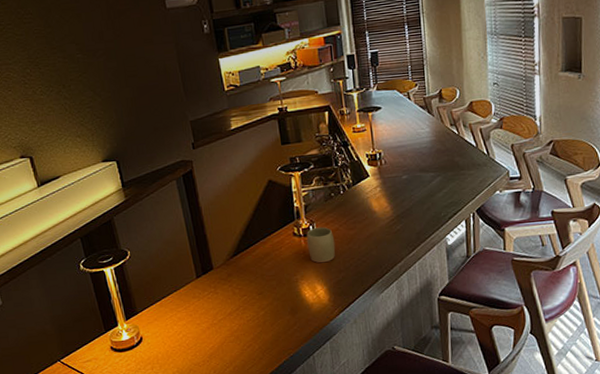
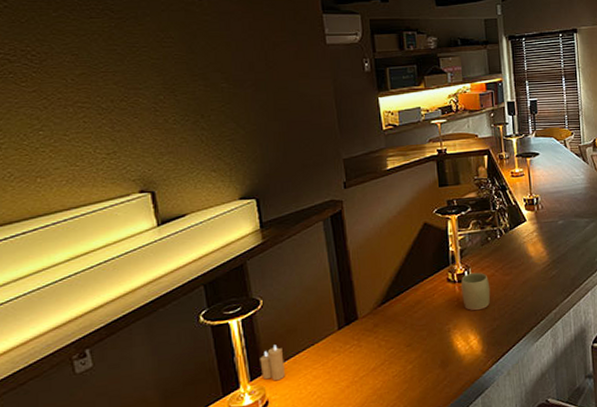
candle: none [132,290,154,321] -> present [260,344,285,381]

